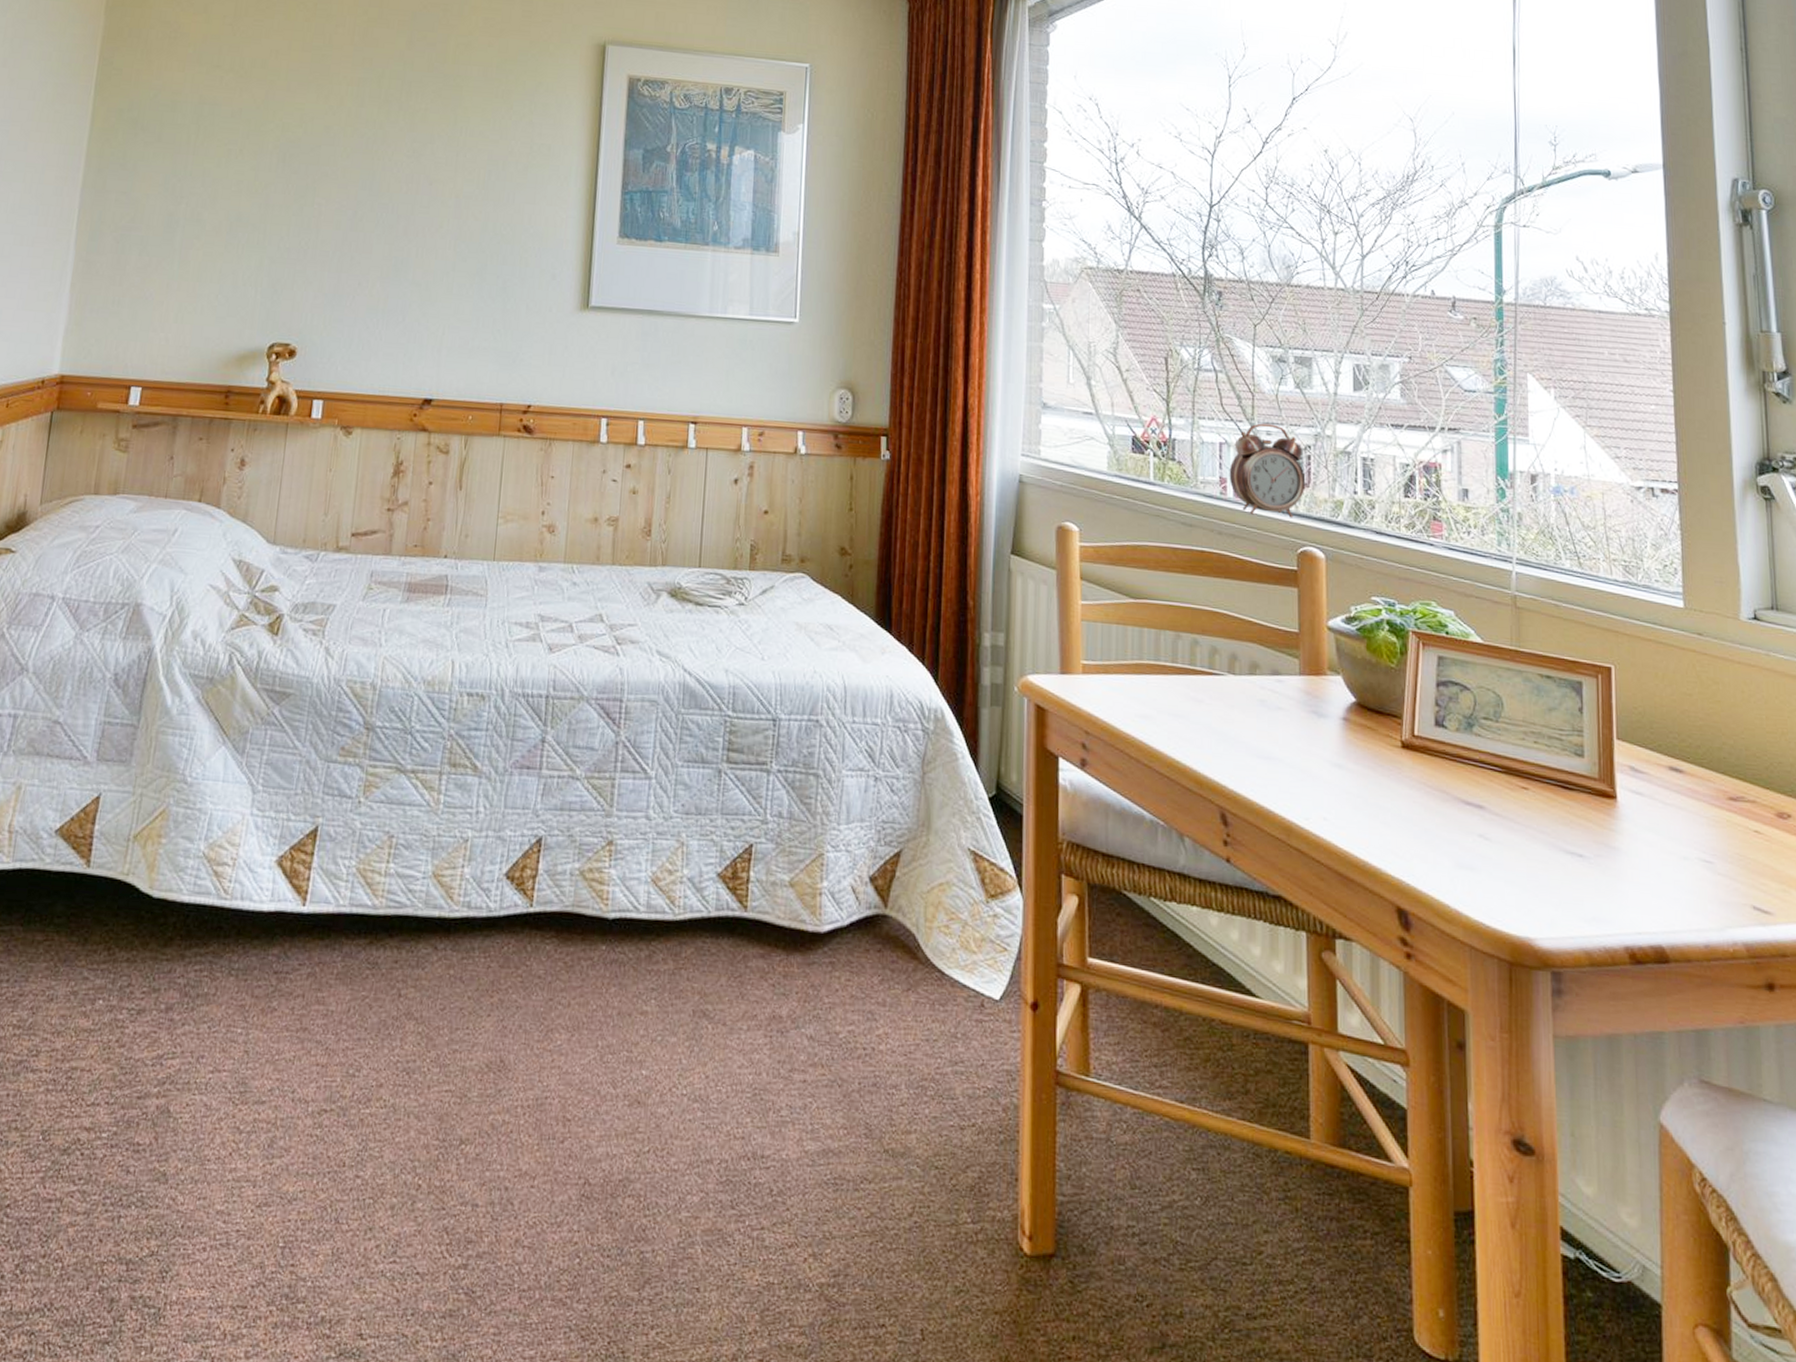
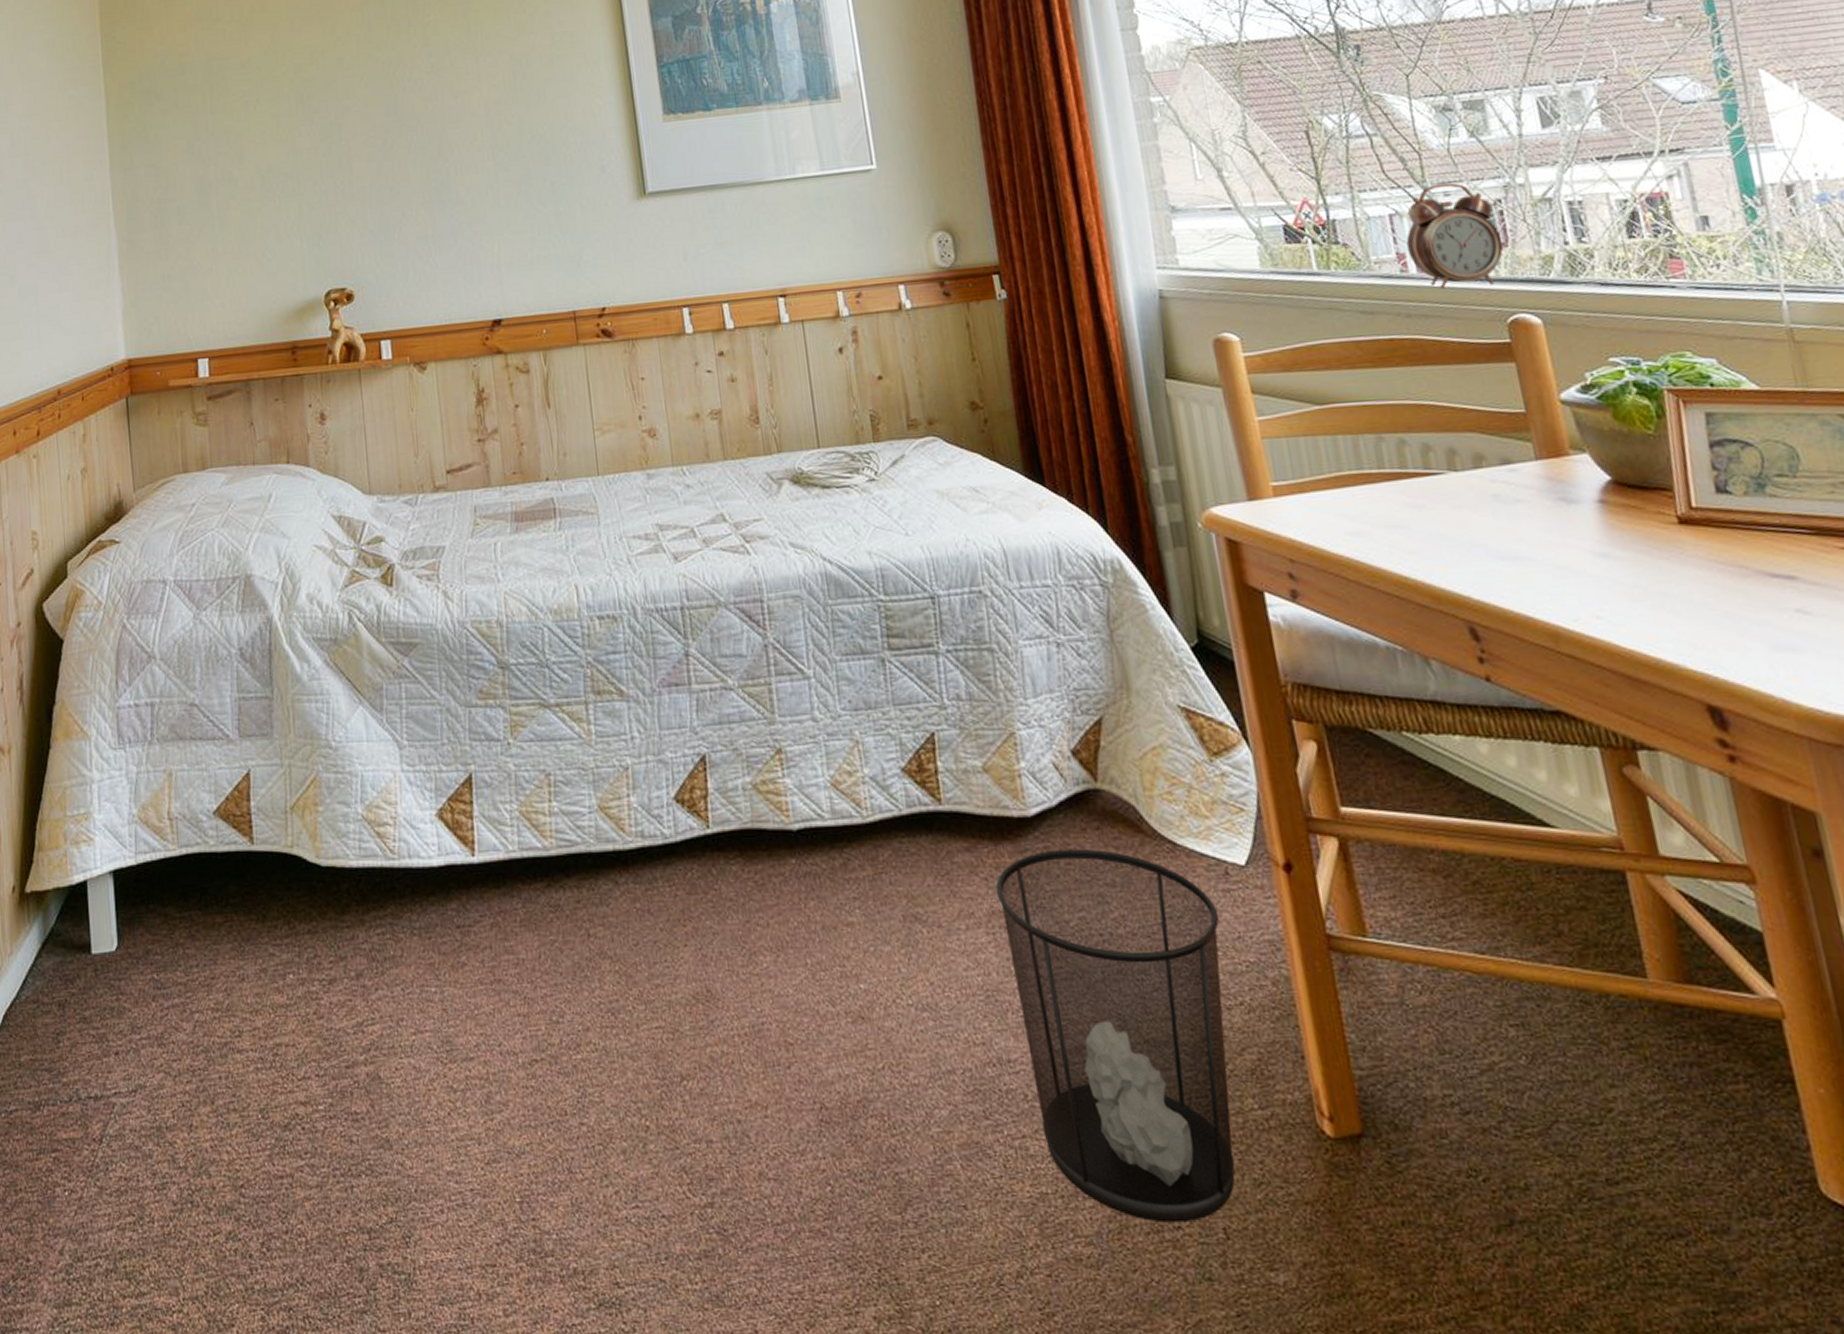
waste bin: none [780,965,969,1322] -> present [995,848,1235,1223]

